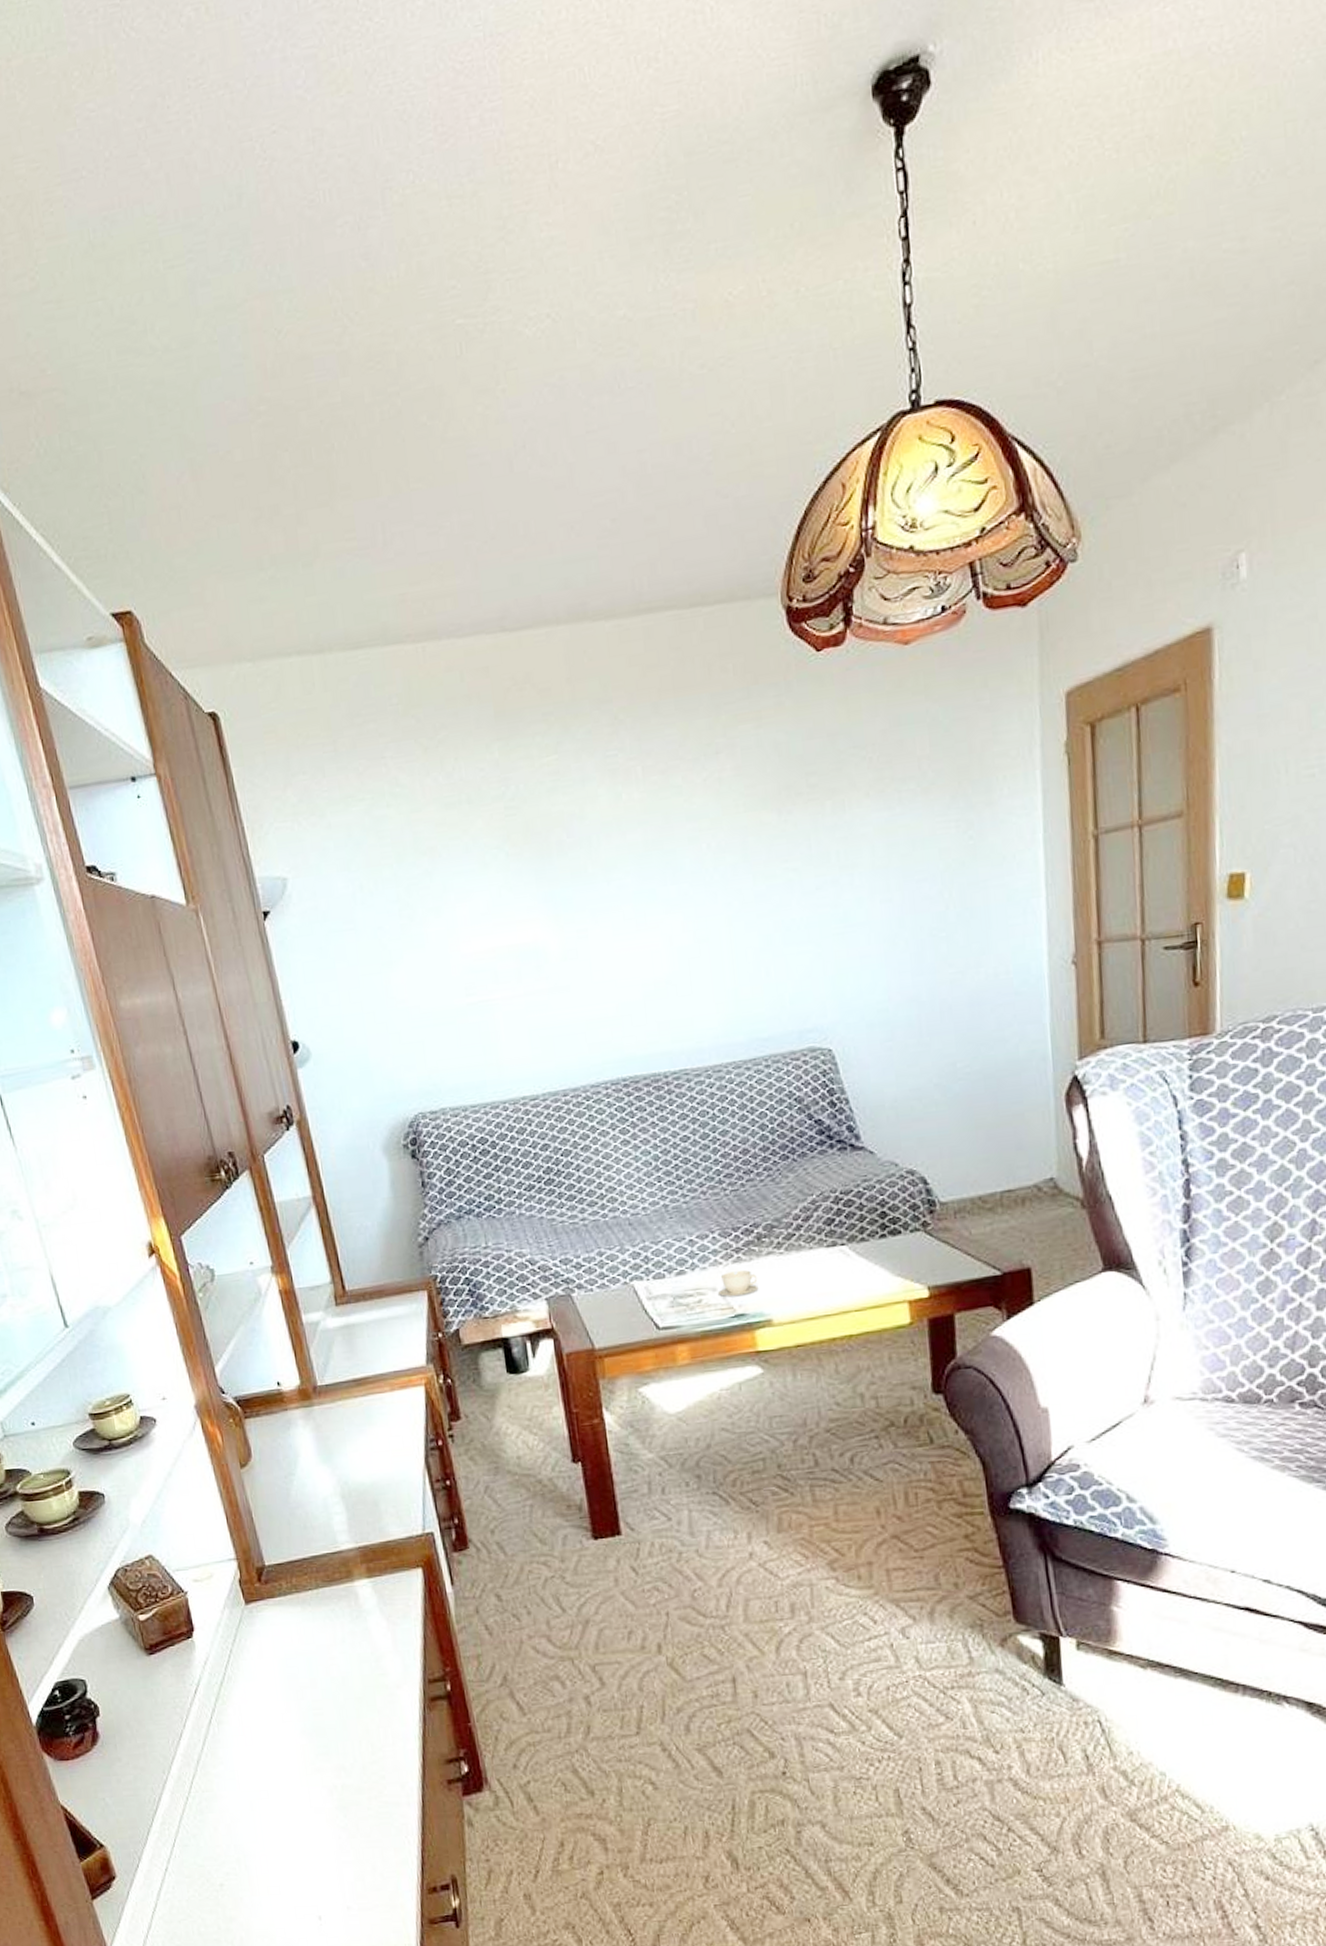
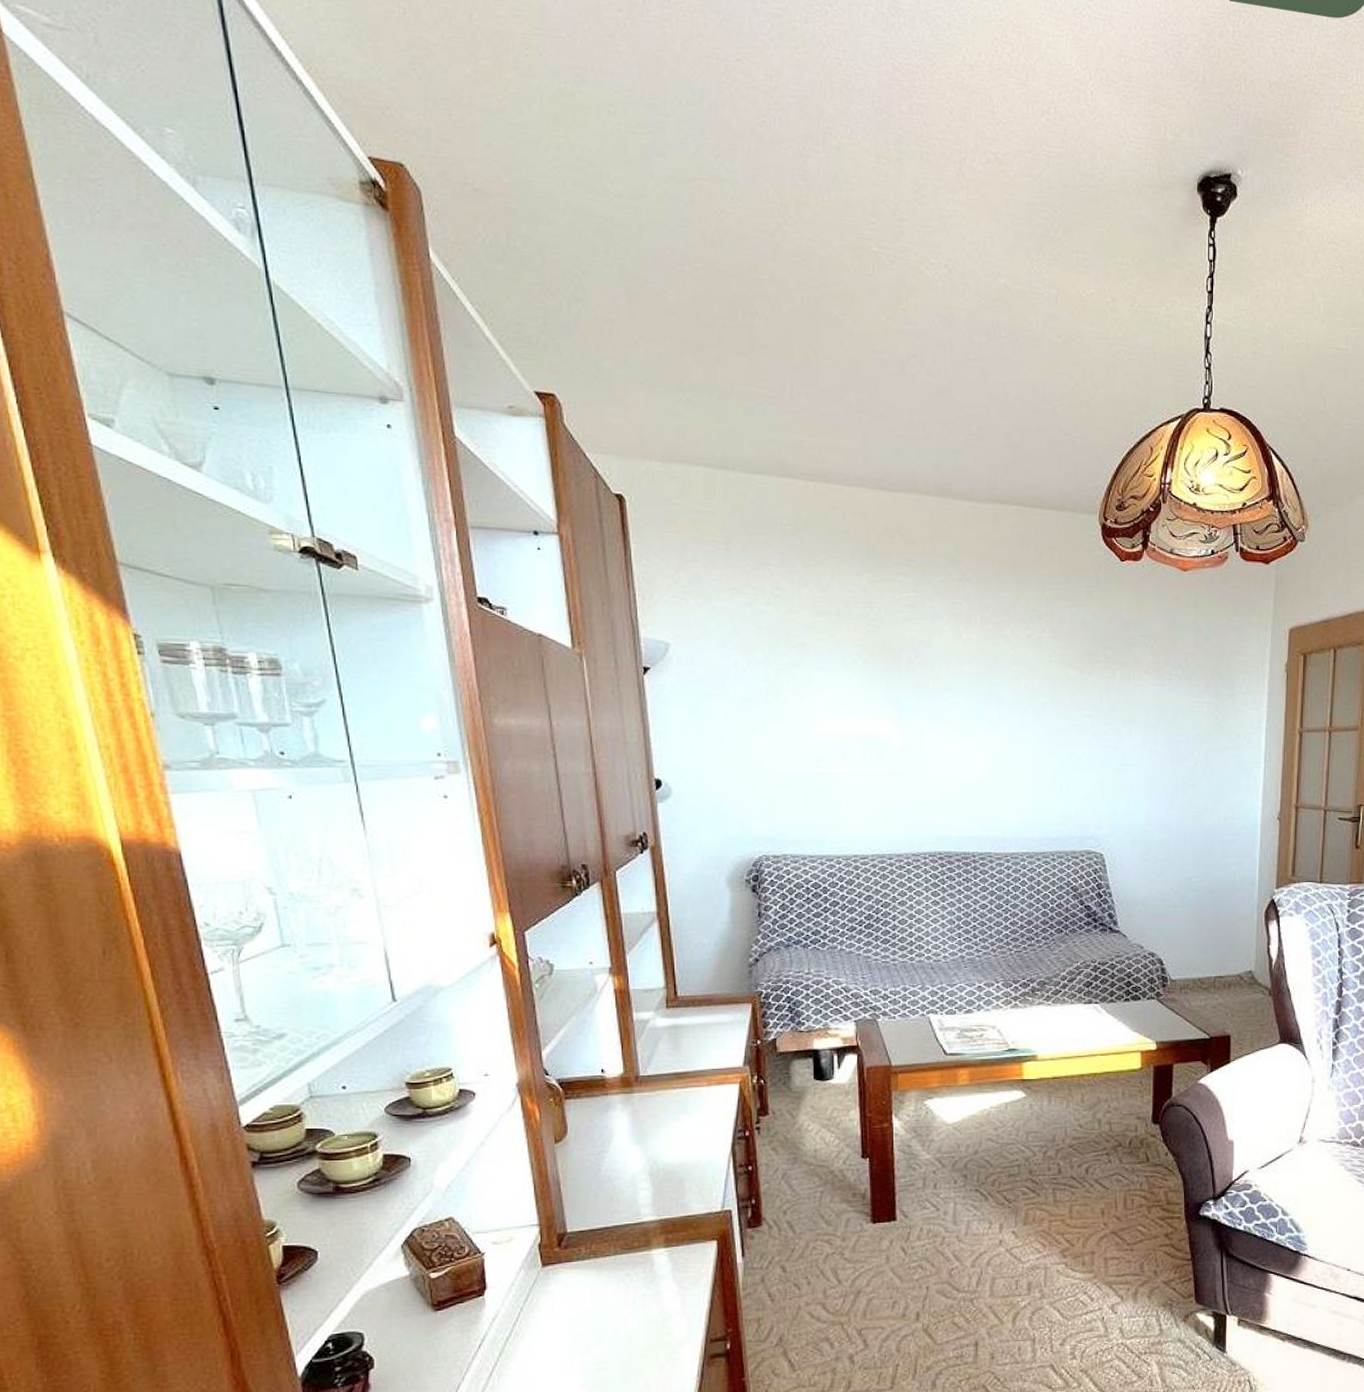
teacup: present [718,1270,759,1297] -> none [997,1014,1029,1034]

